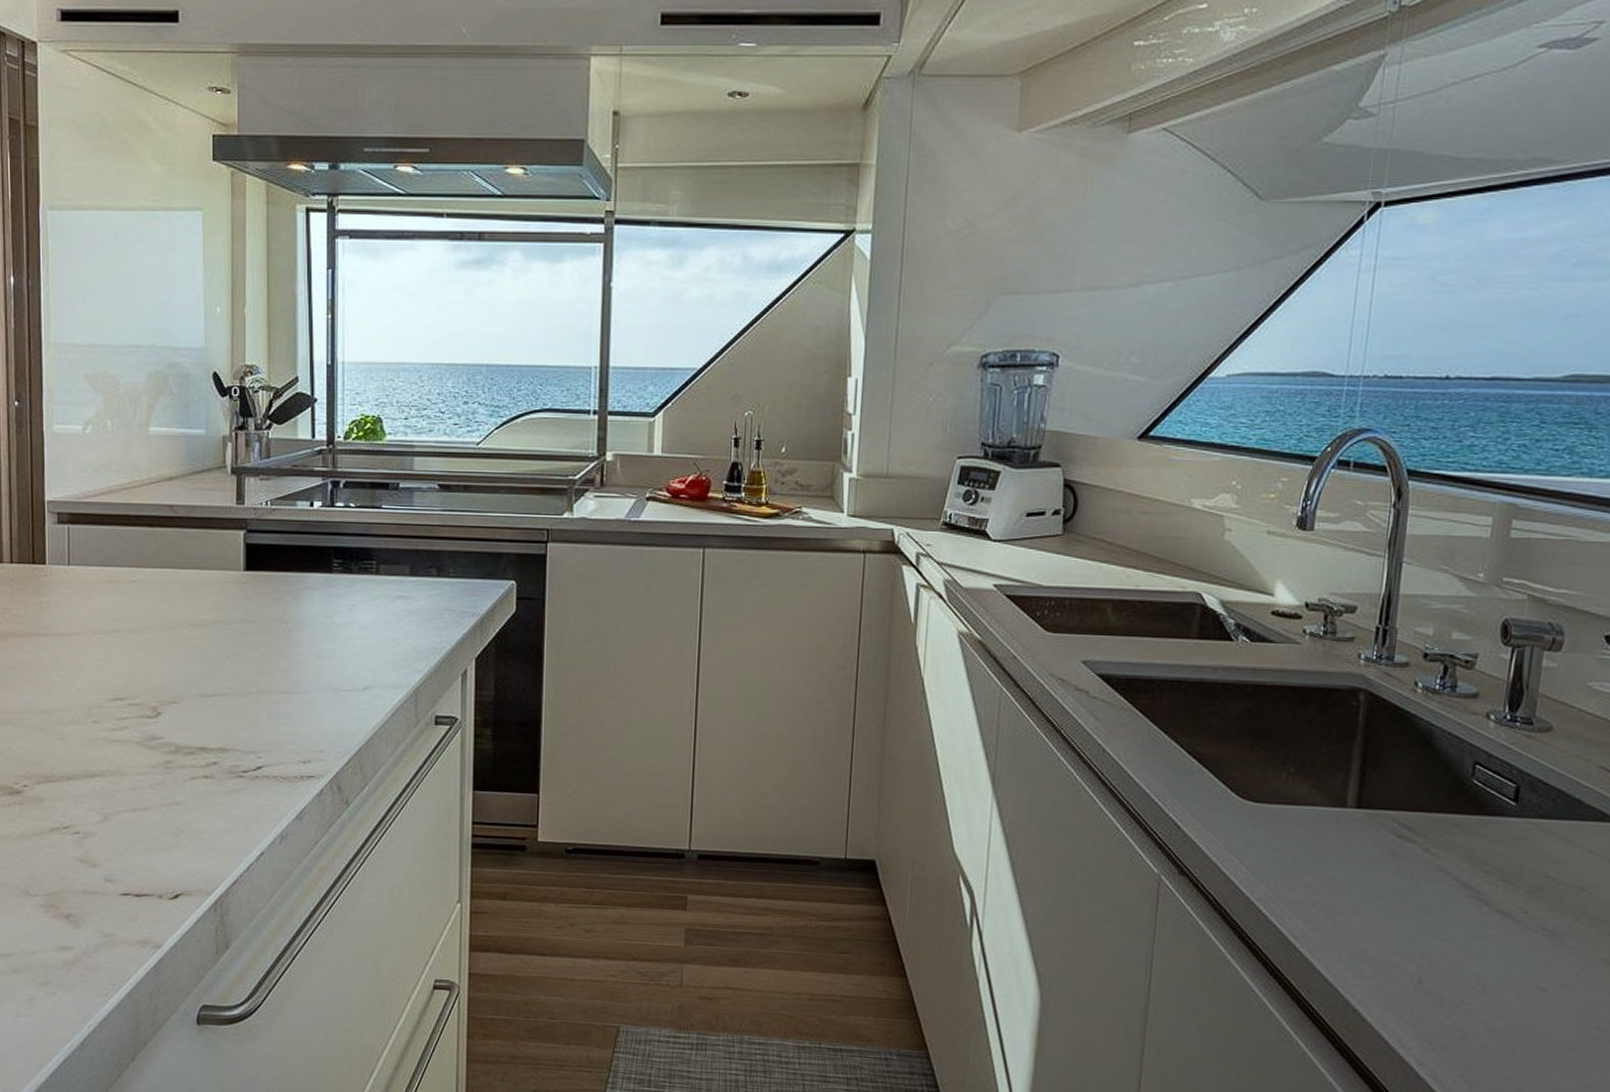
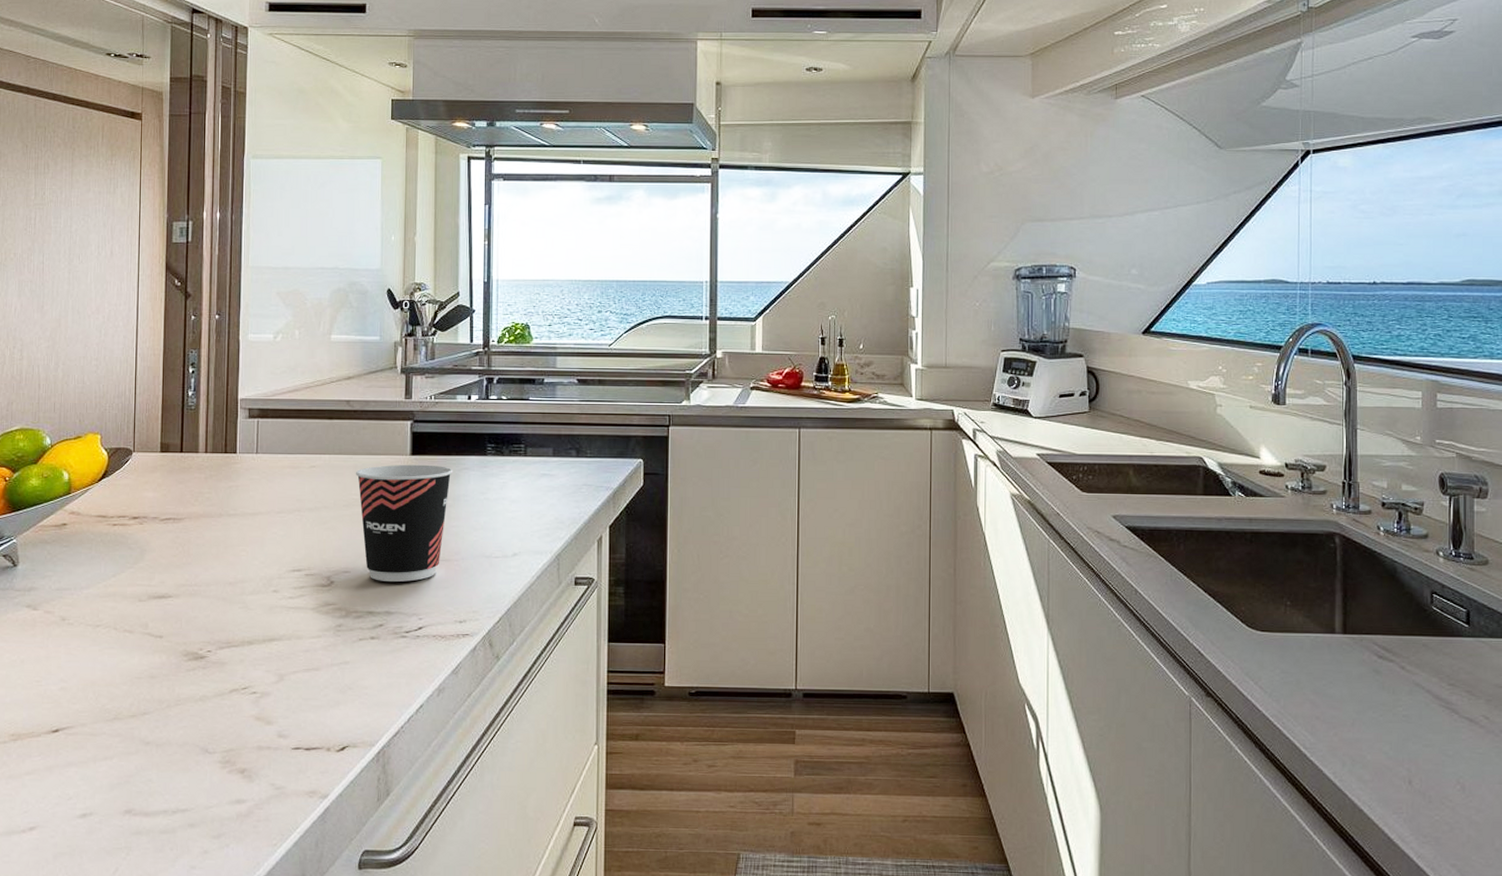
cup: none [181,581,294,715] -> present [355,464,453,582]

